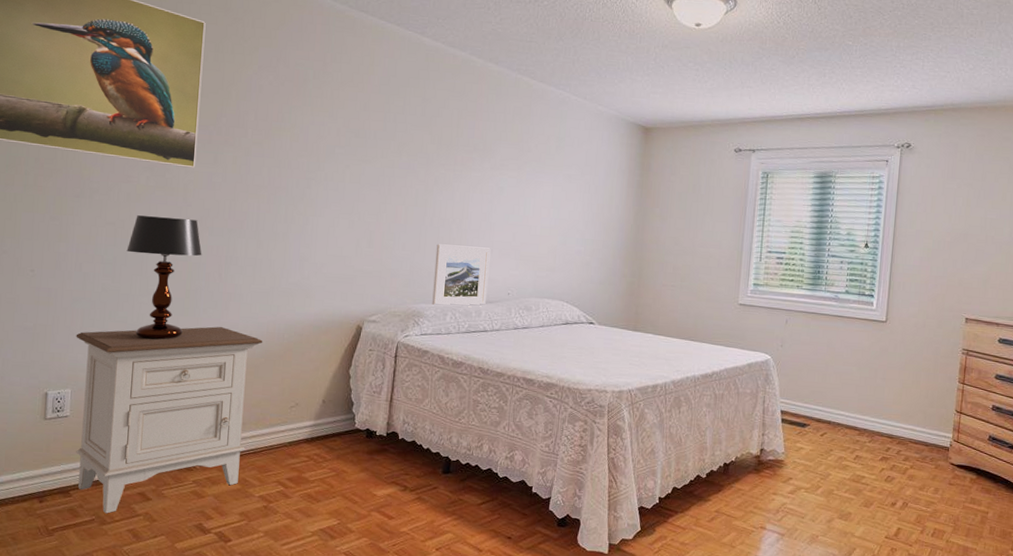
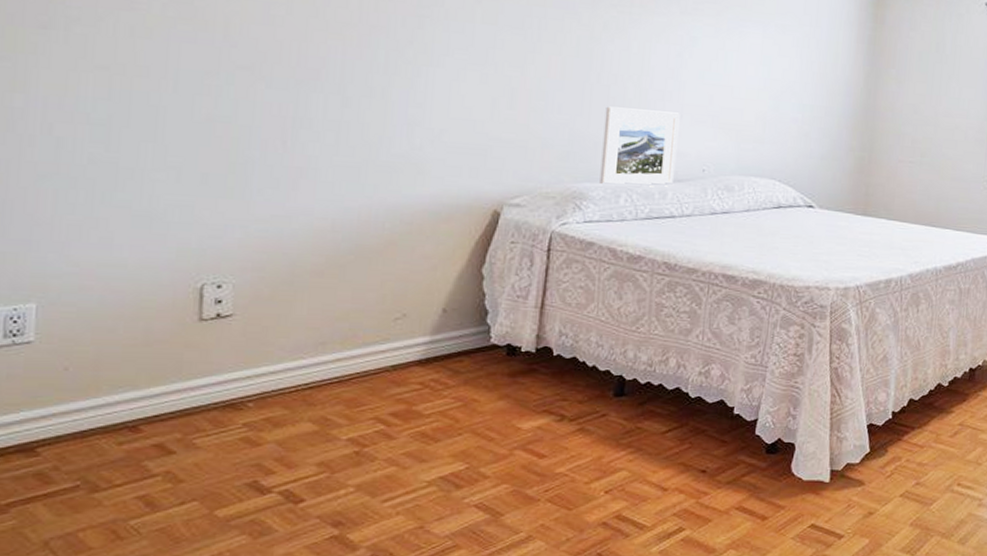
nightstand: present [76,326,263,514] -> none [43,213,353,477]
table lamp: present [126,215,202,340] -> none [129,57,255,232]

